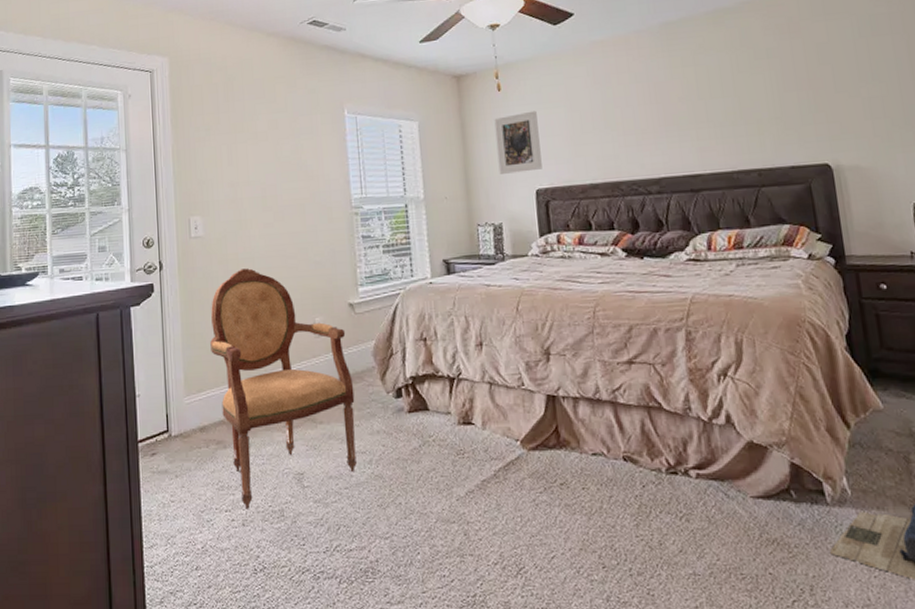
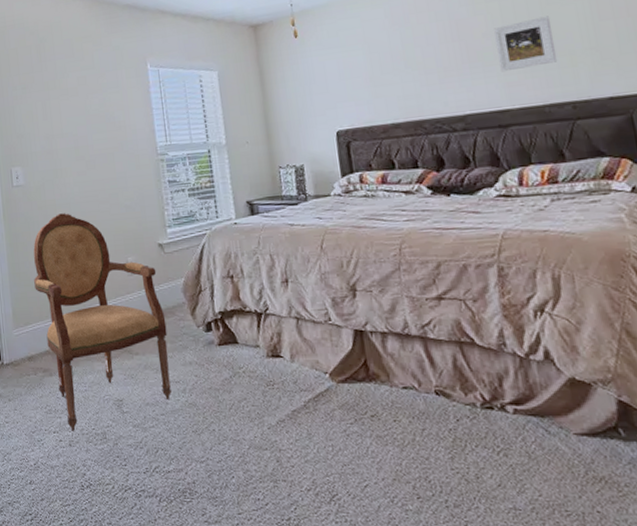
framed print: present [494,110,542,174] -> none [292,54,342,118]
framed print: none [689,84,746,137] -> present [494,16,558,72]

